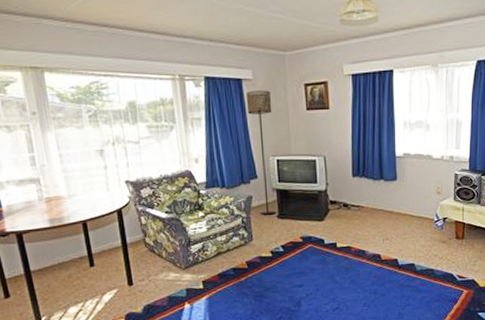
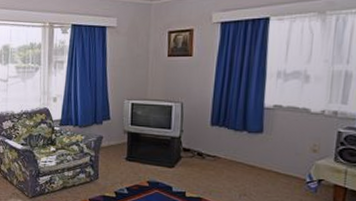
floor lamp: present [246,90,275,215] -> none [107,37,133,156]

